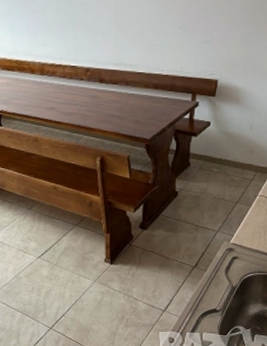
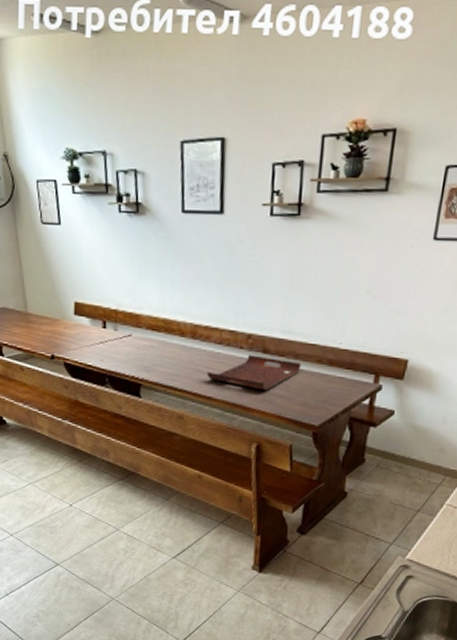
serving tray: none [55,84,132,113] -> present [207,354,301,391]

